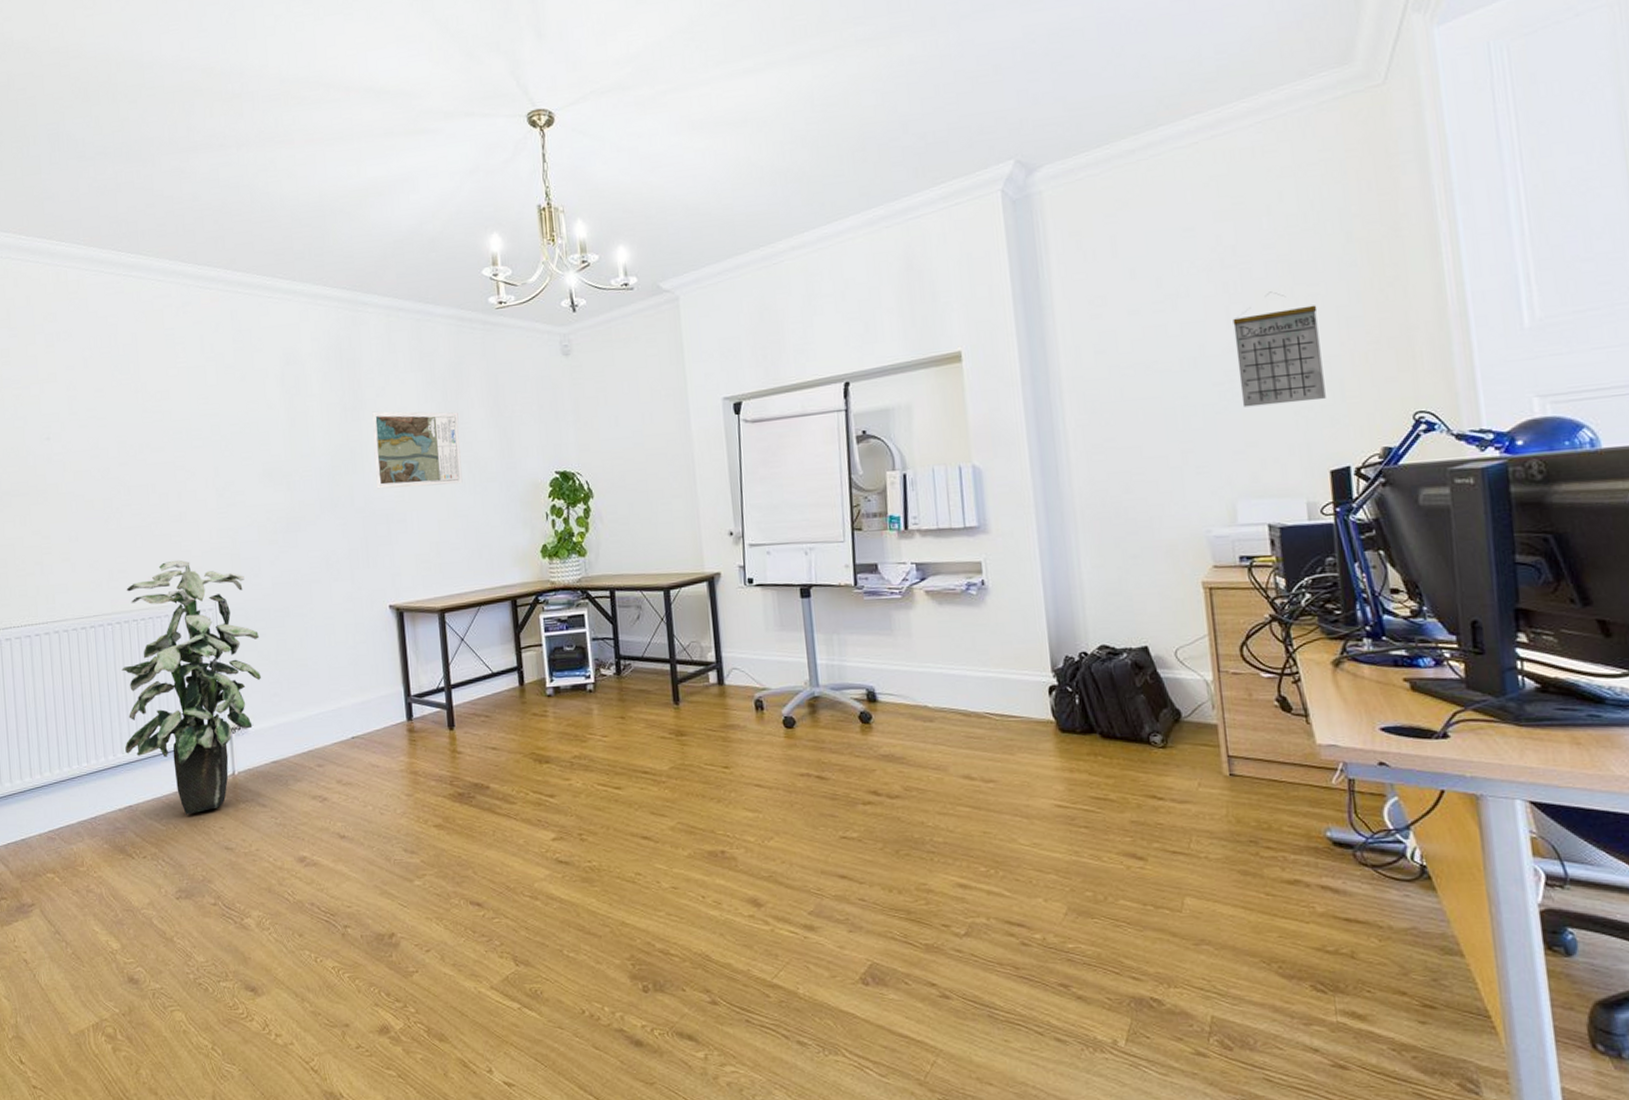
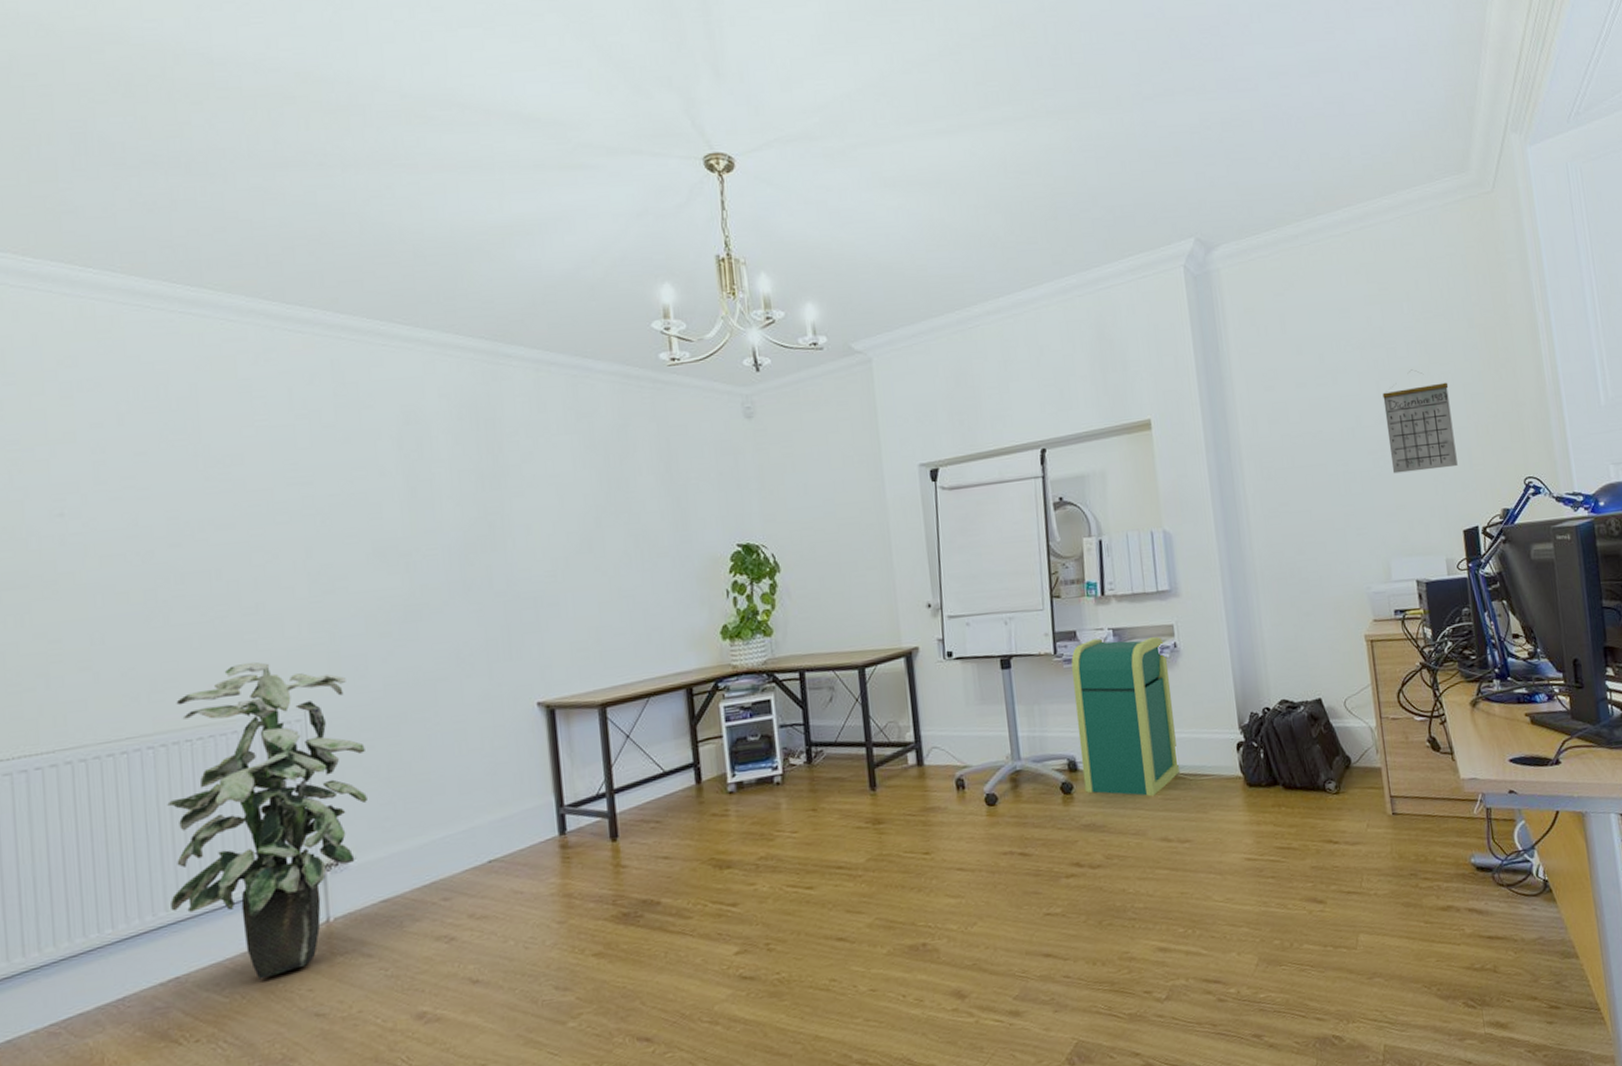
map: present [372,411,463,489] -> none [516,479,628,569]
trash can: none [872,572,985,733] -> present [1071,636,1180,797]

